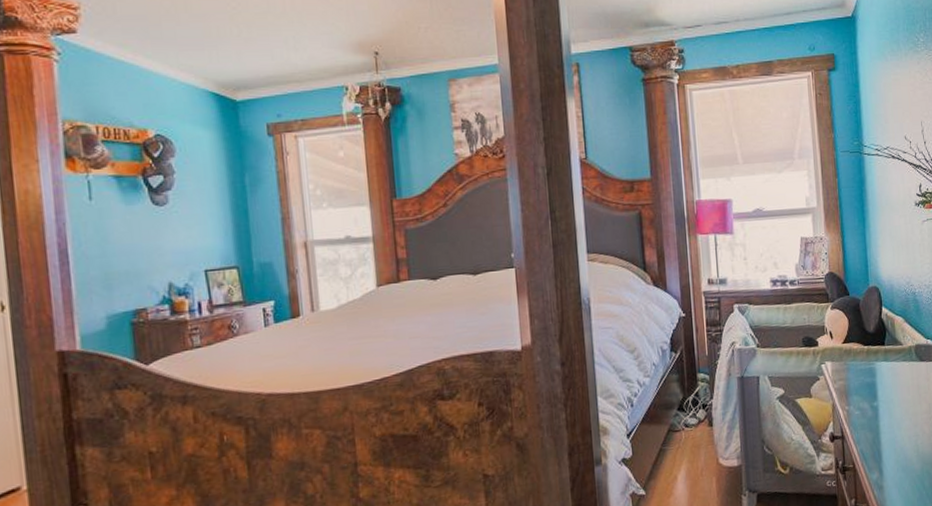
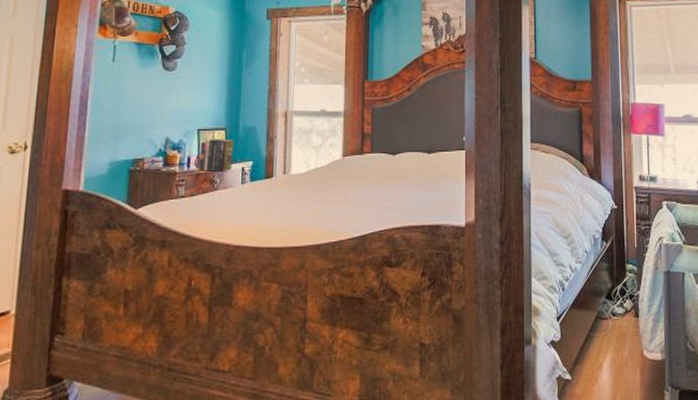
books: none [210,278,252,317] -> present [198,139,235,171]

